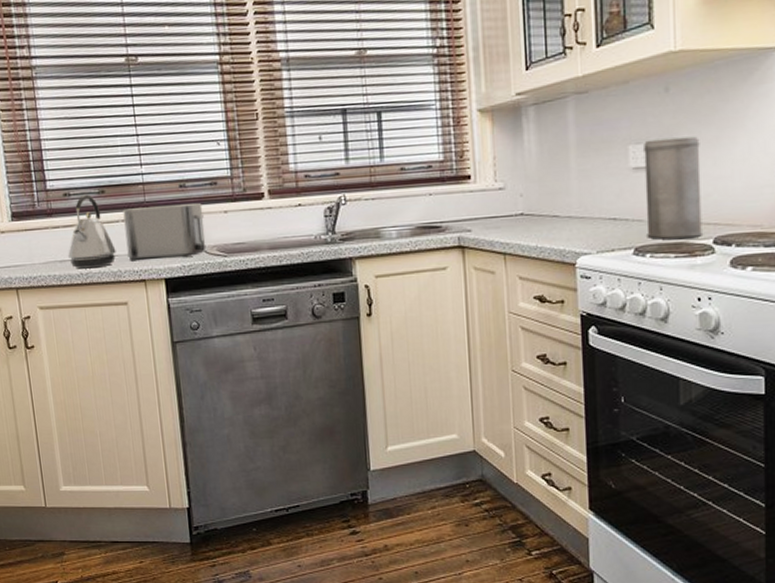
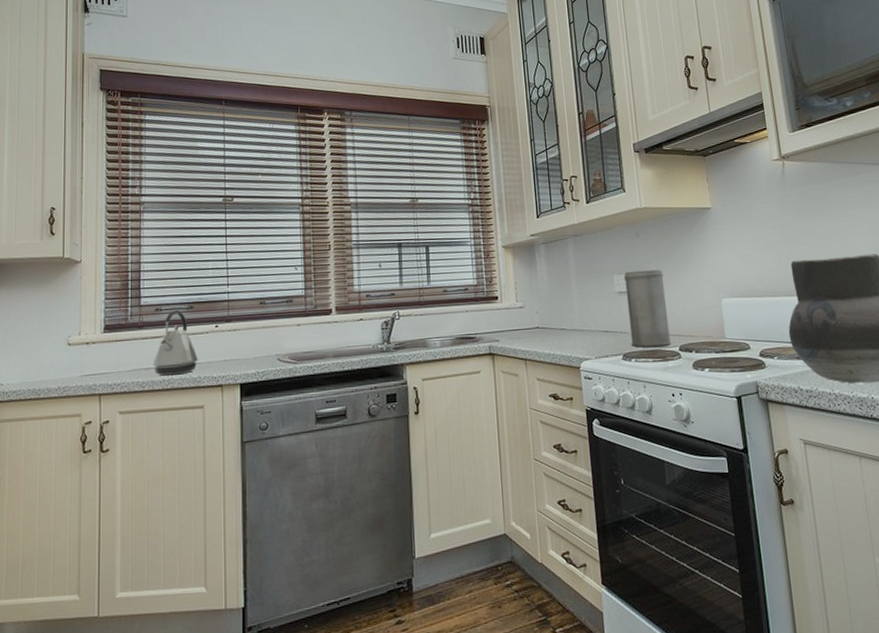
toaster: present [123,203,207,262] -> none [208,318,280,369]

